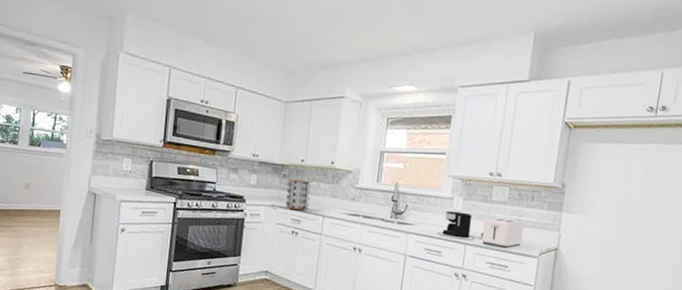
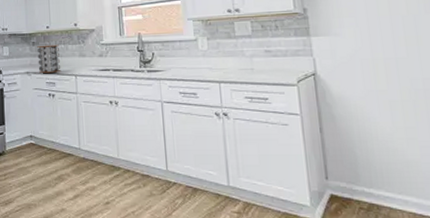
coffee maker: present [437,210,483,241] -> none [188,51,235,79]
toaster: present [480,217,524,249] -> none [232,50,277,81]

